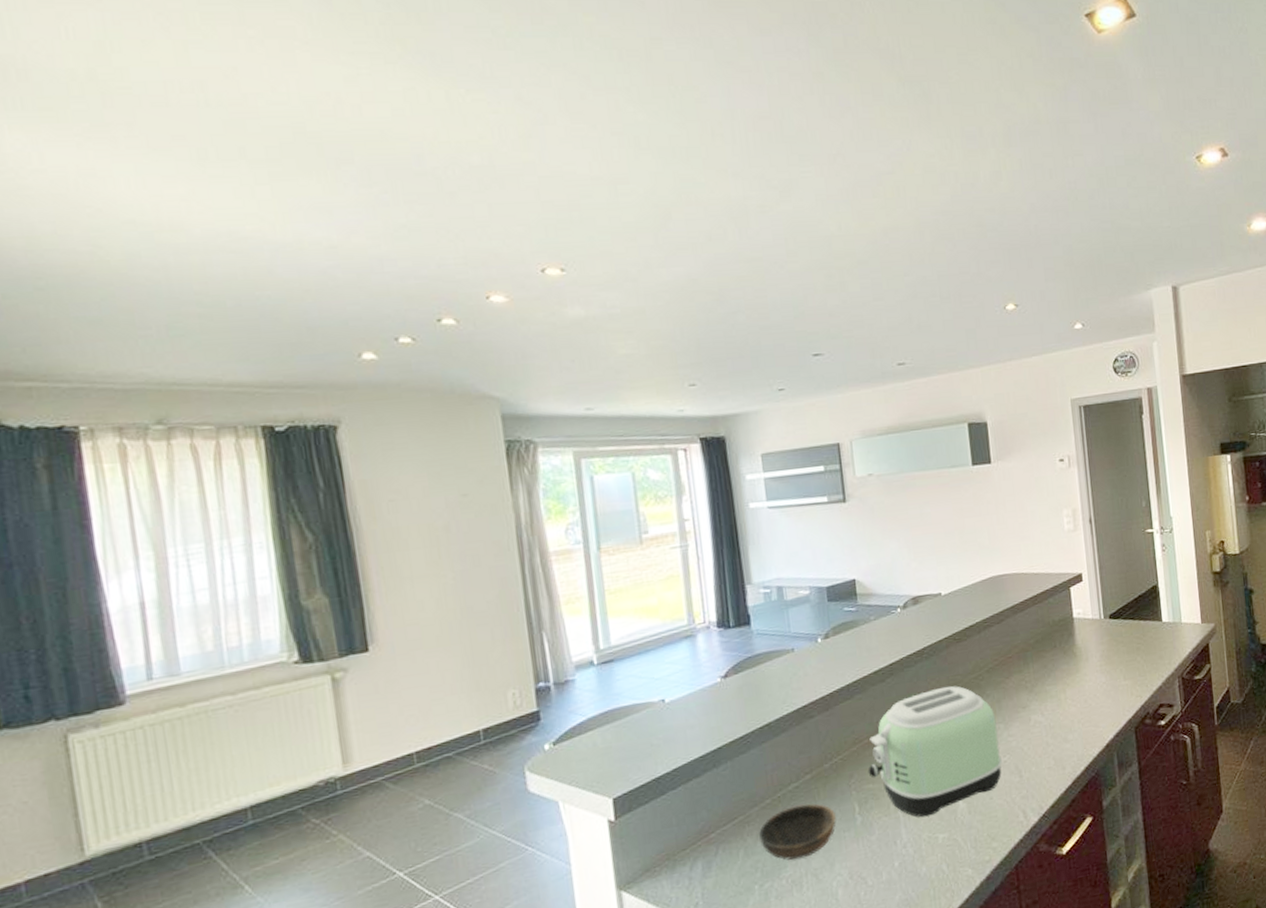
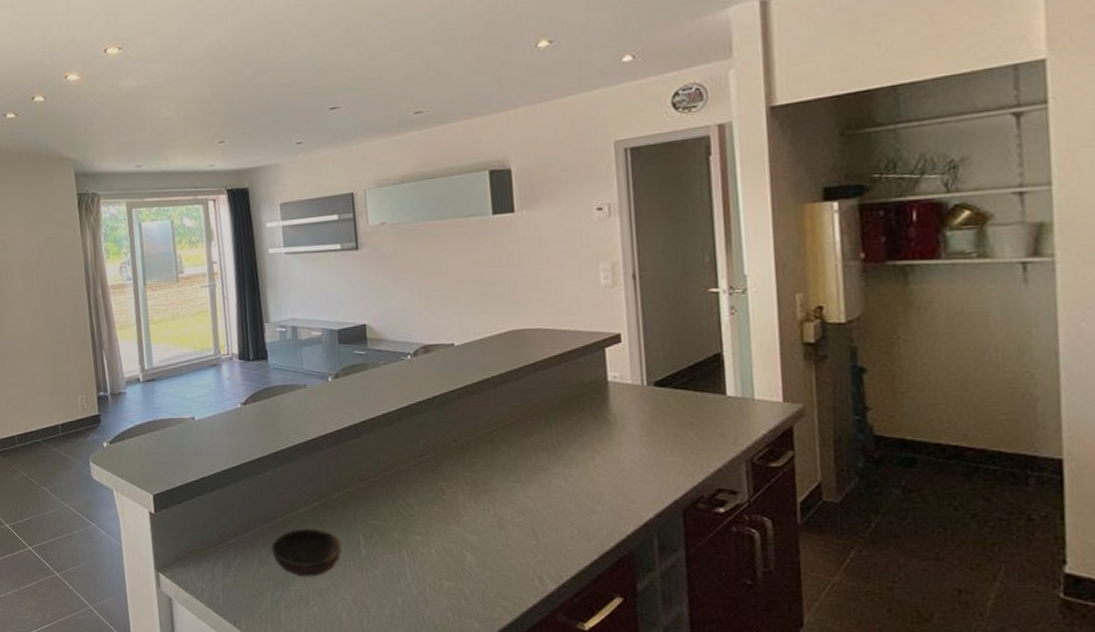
toaster: present [867,686,1002,818] -> none [373,437,516,562]

